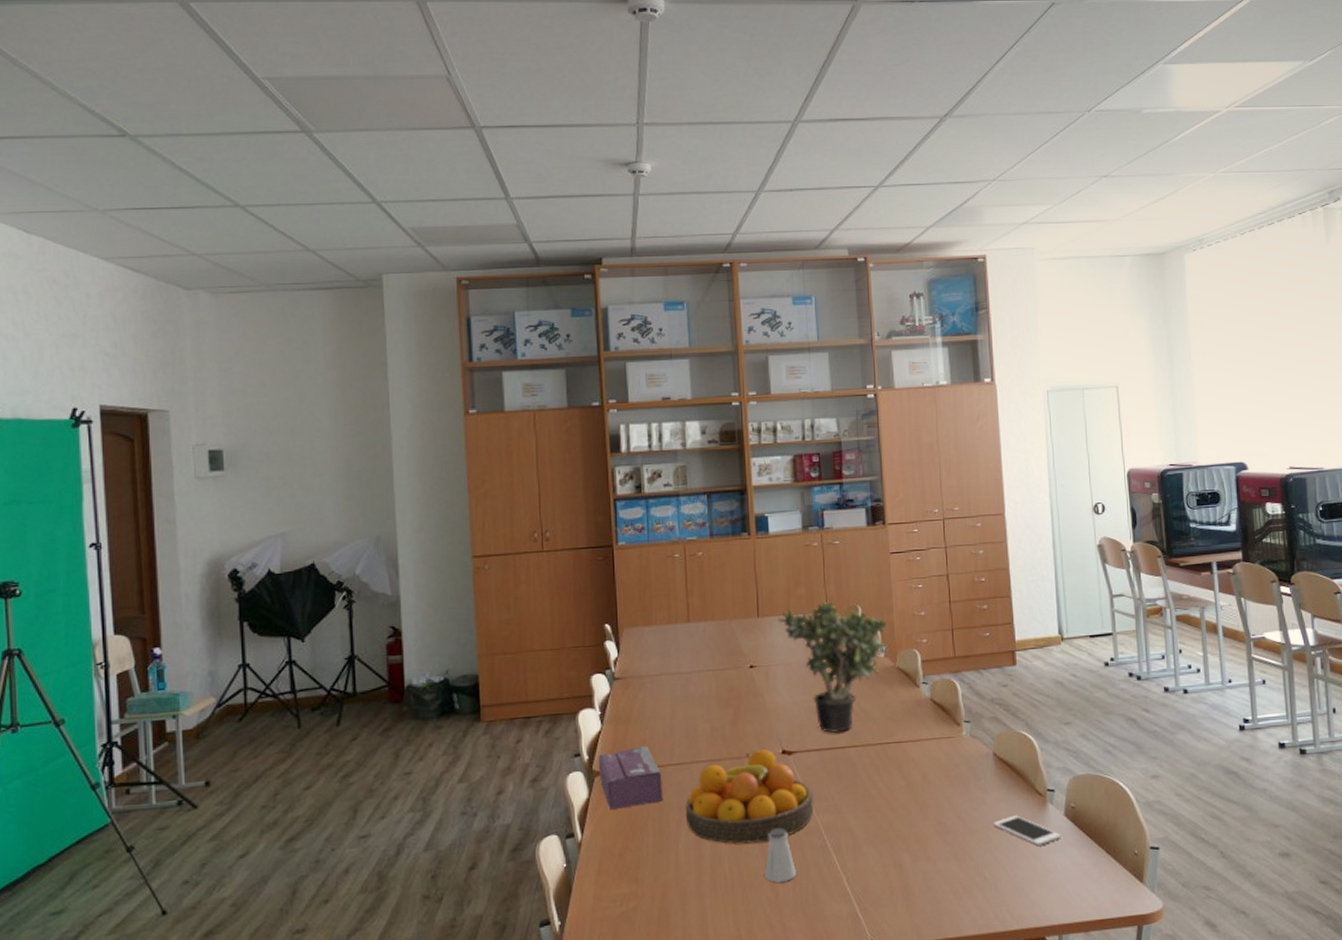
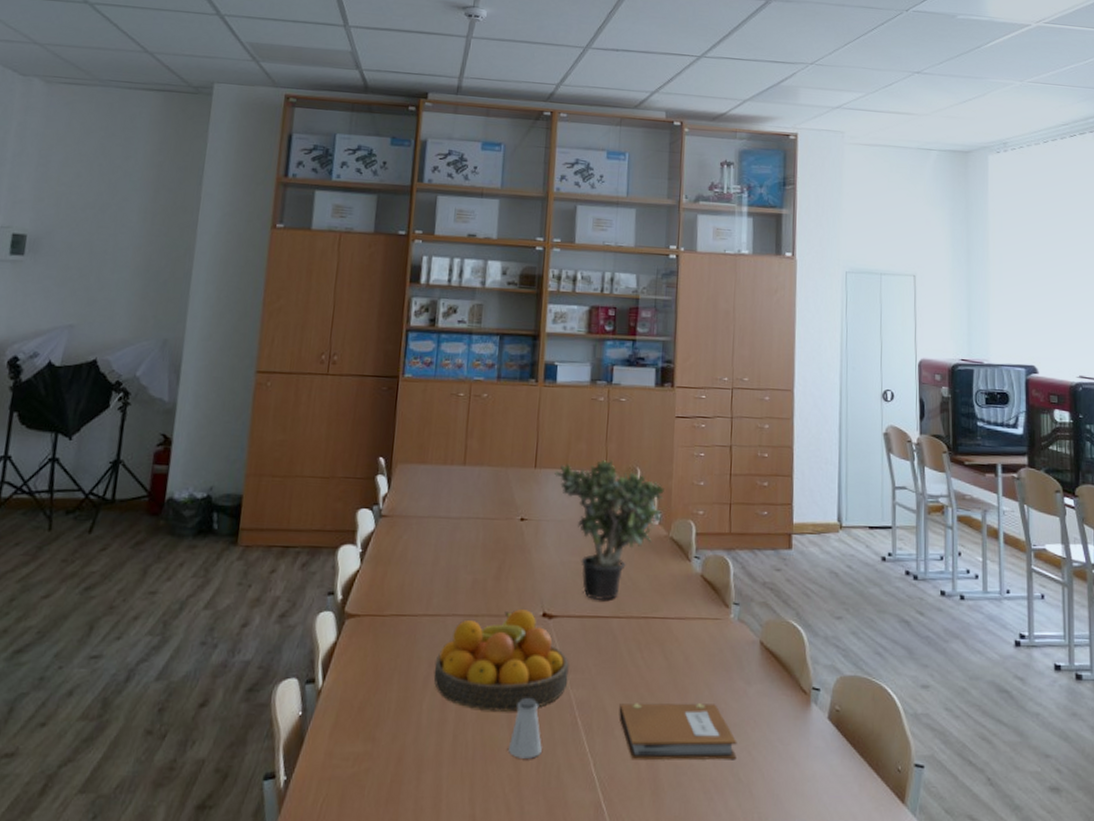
tissue box: present [598,746,663,810] -> none [350,592,416,657]
notebook: none [865,814,981,873] -> present [619,702,737,761]
cell phone: present [993,815,1061,846] -> none [753,712,823,749]

